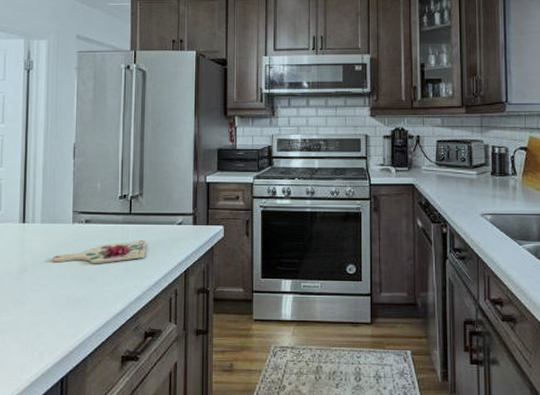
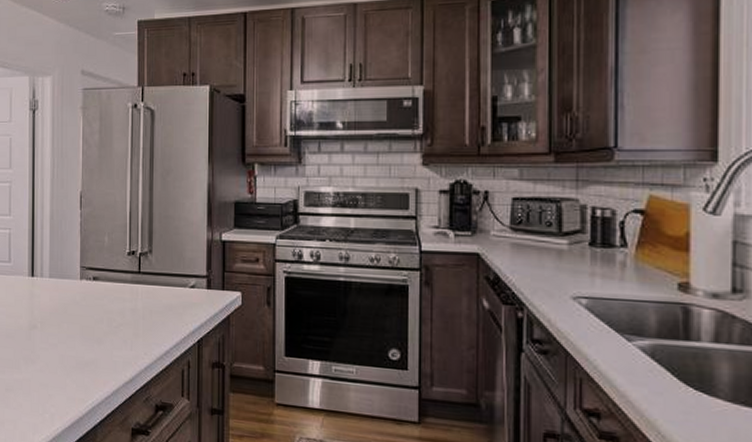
cutting board: present [52,240,146,264] -> none [60,303,156,326]

